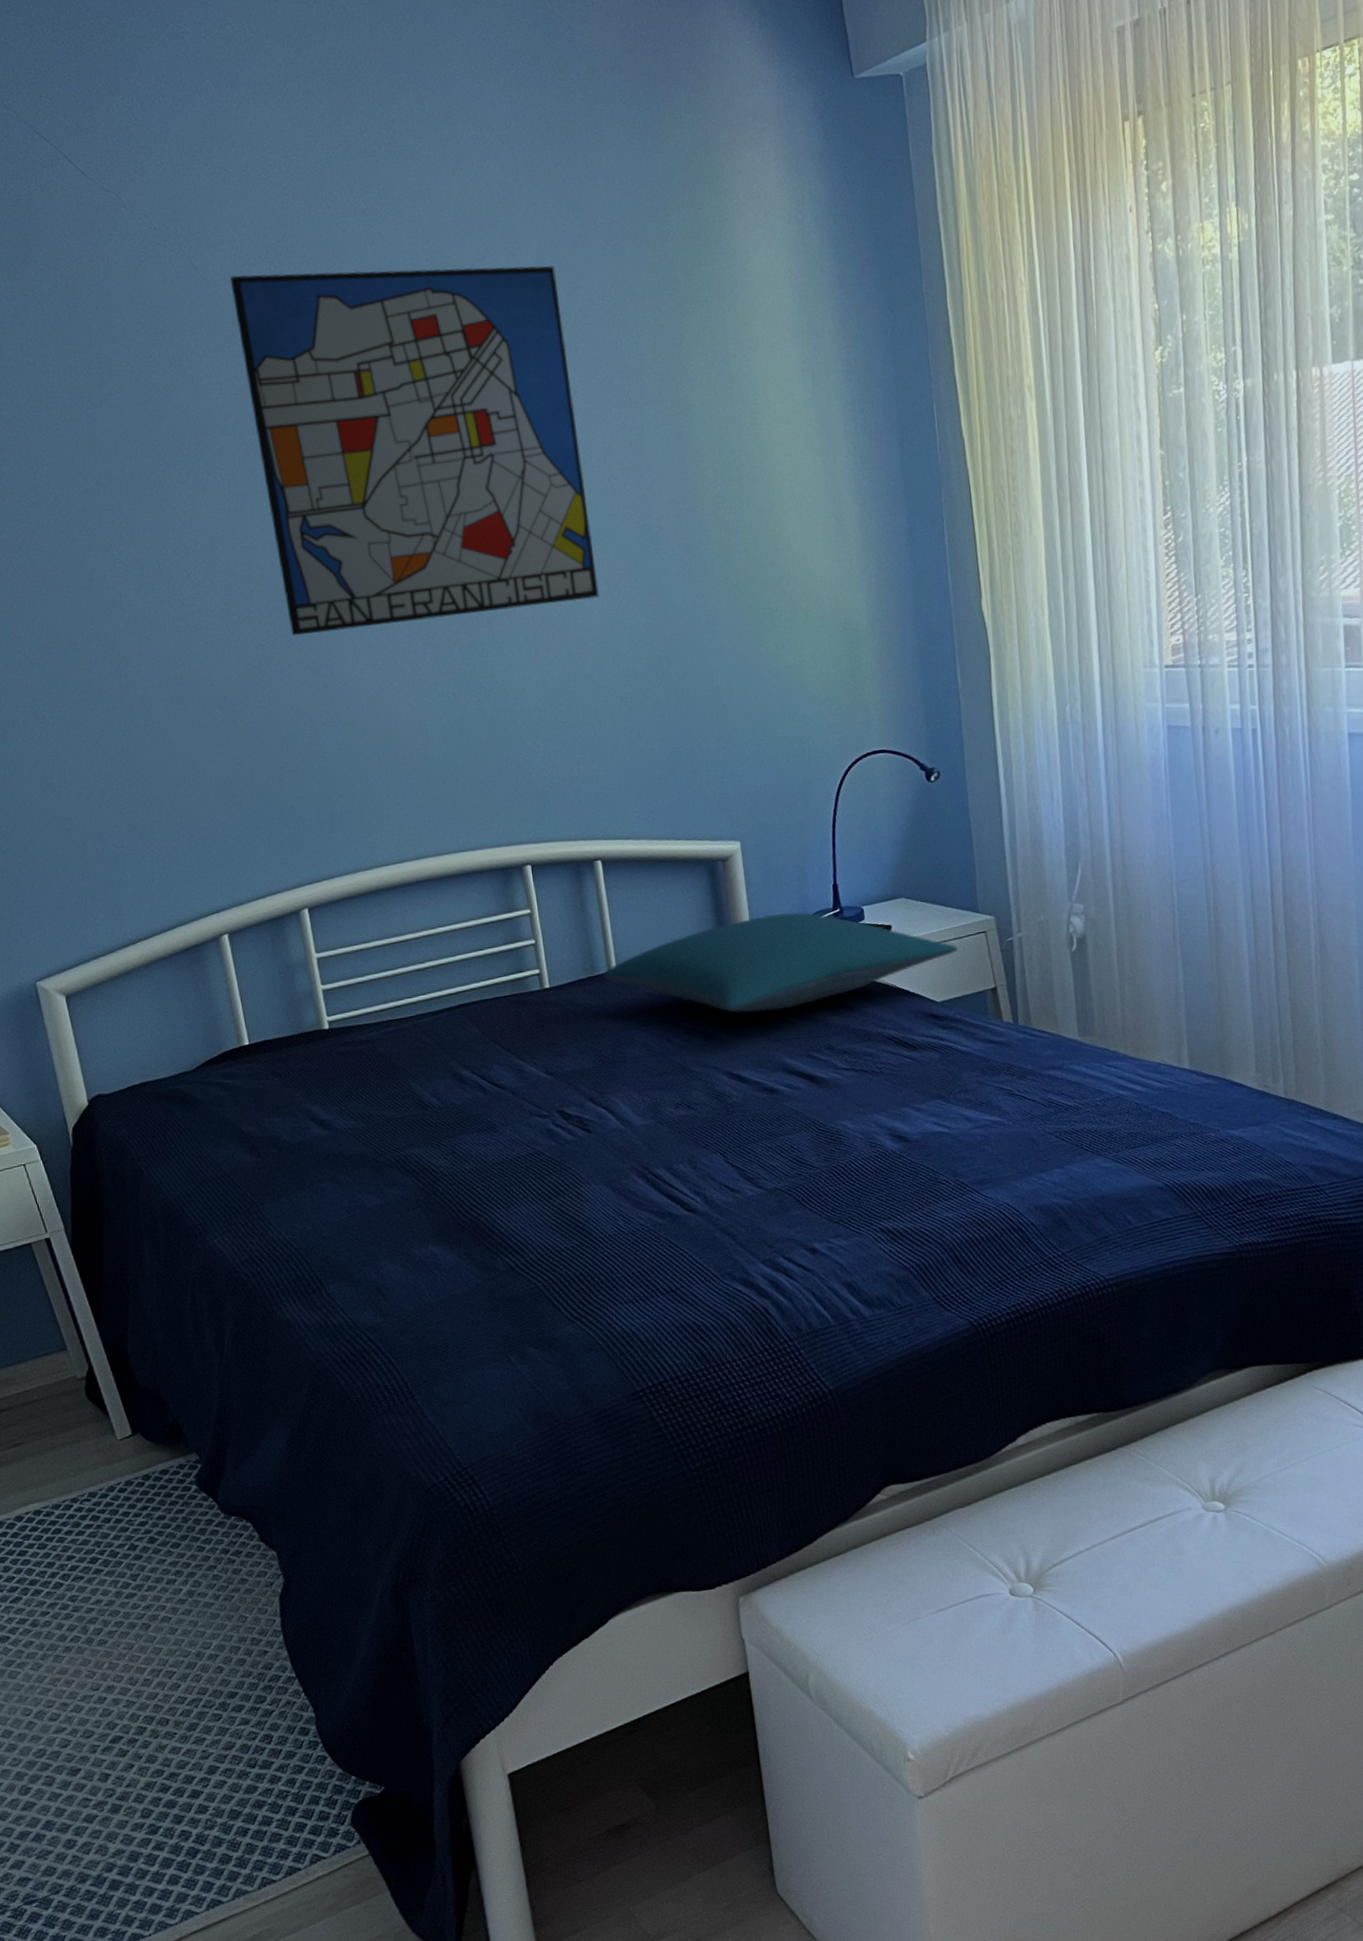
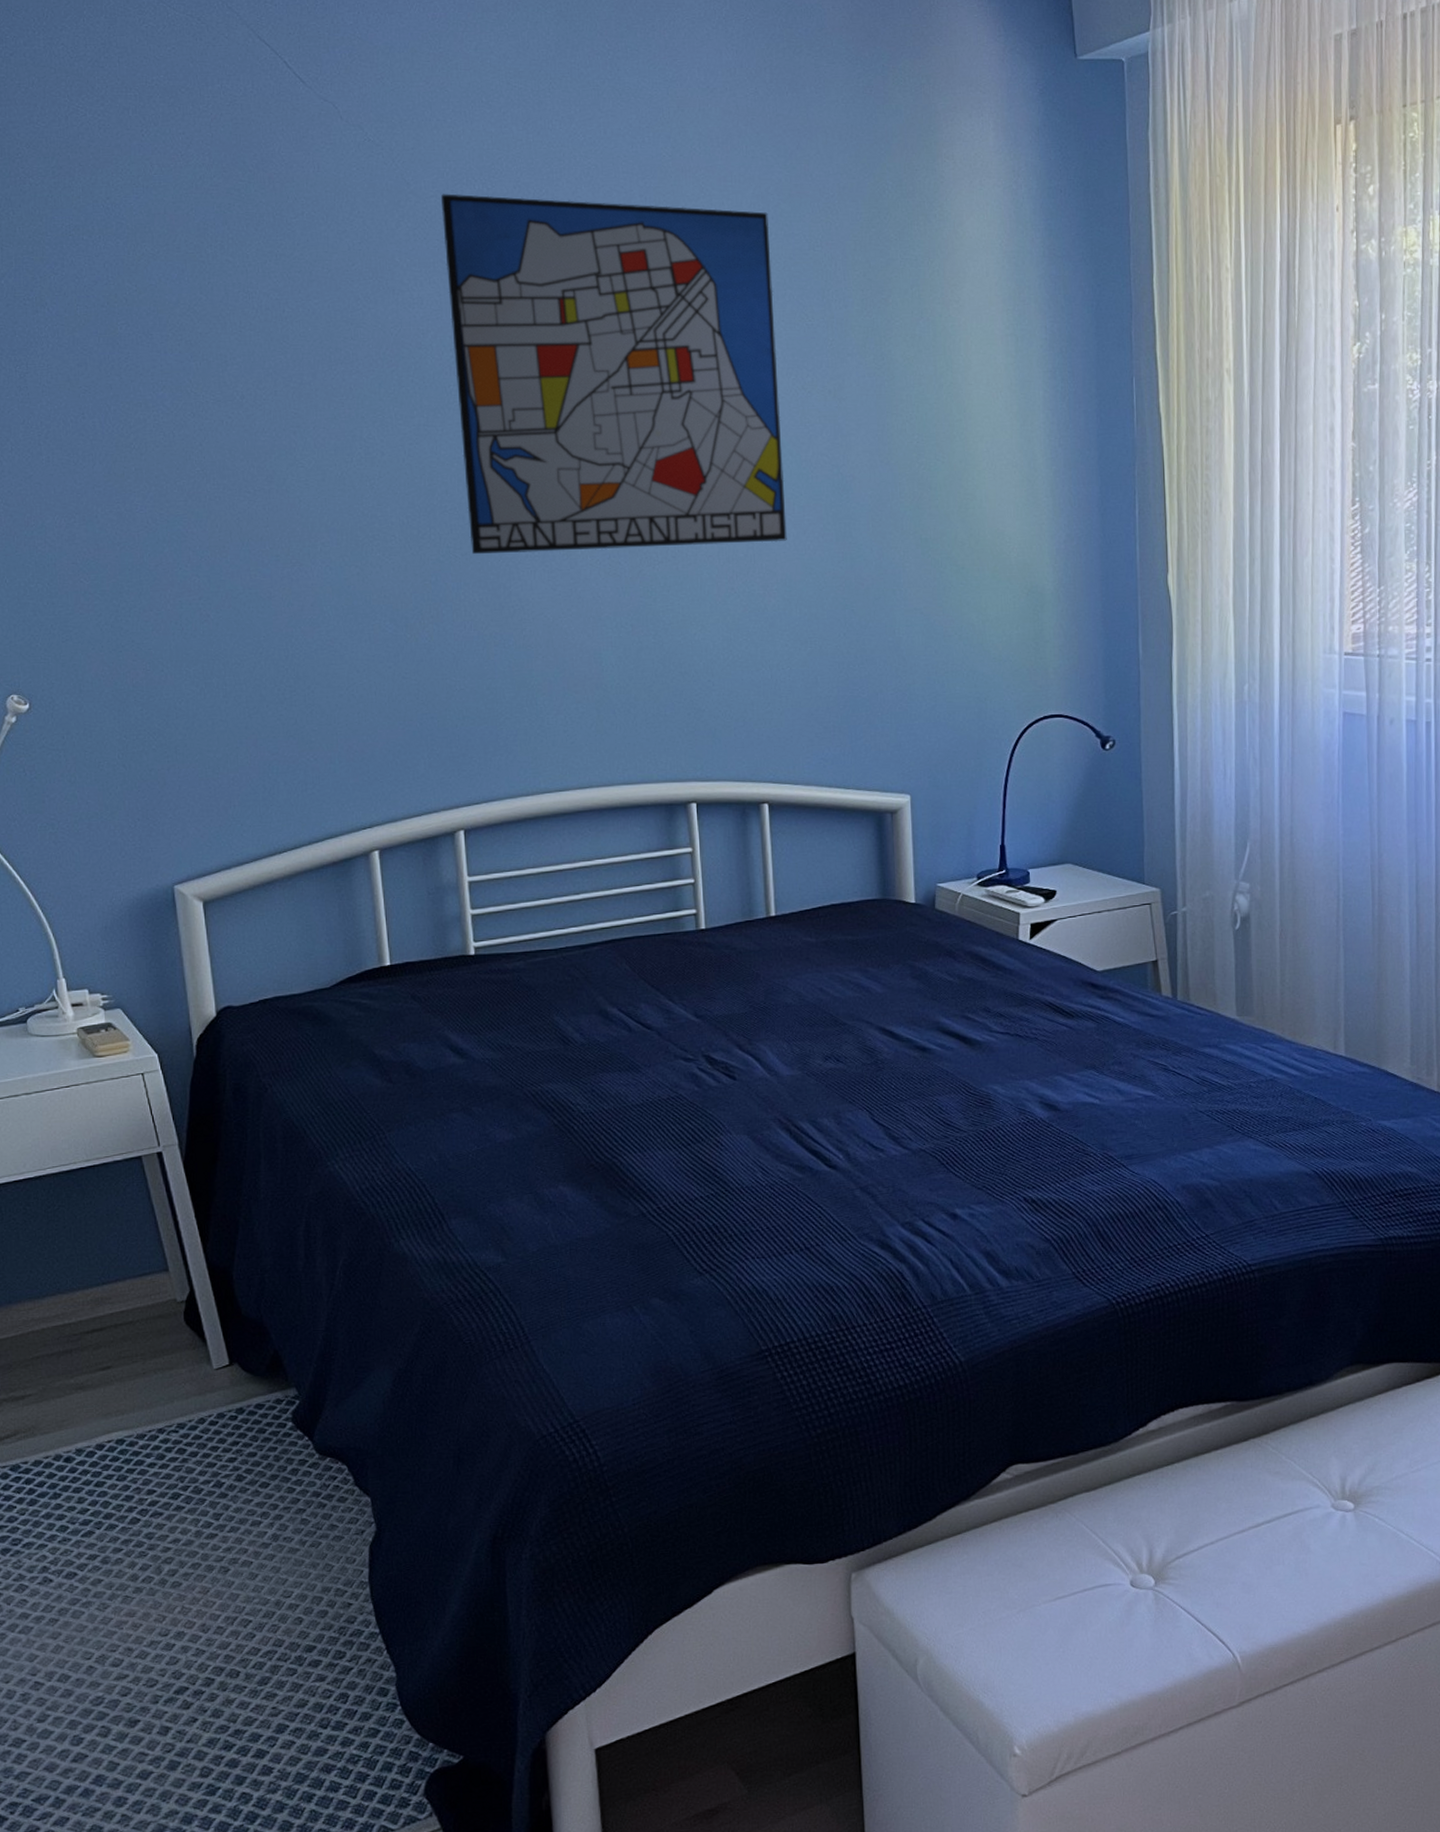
pillow: present [602,912,959,1013] -> none [760,870,1122,969]

